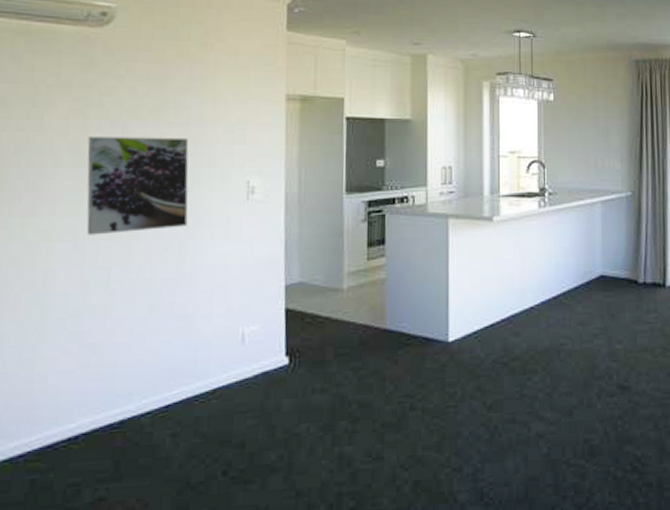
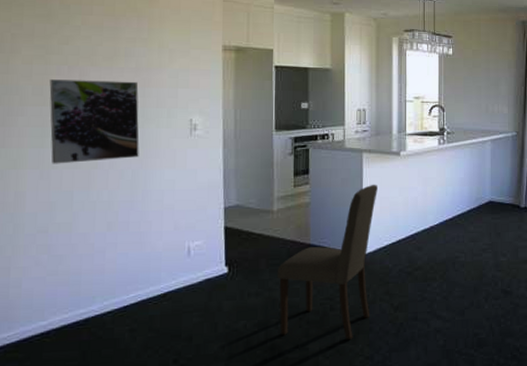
dining chair: none [346,255,466,446] -> present [277,184,377,339]

